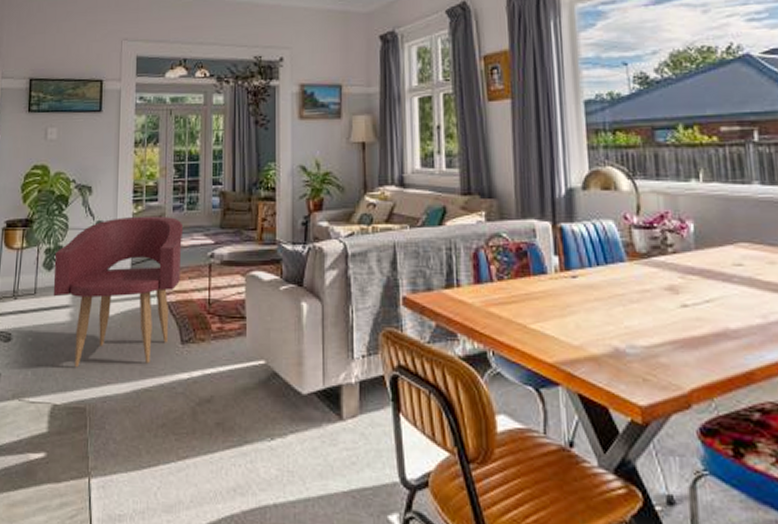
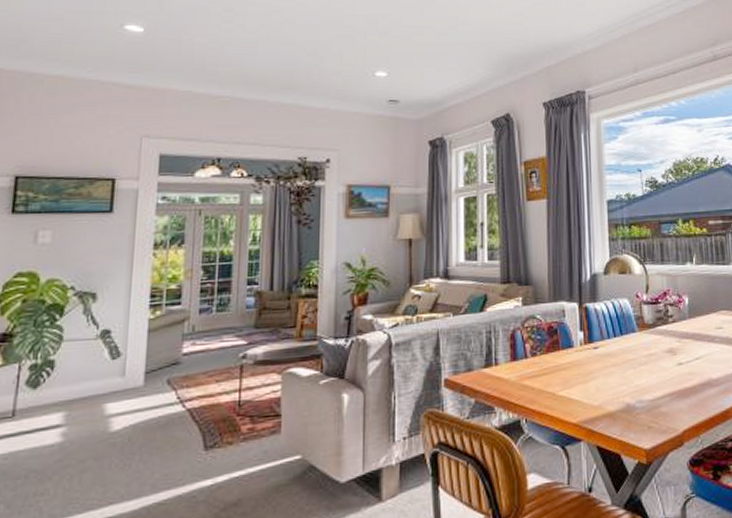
armchair: present [53,216,184,368] -> none [38,319,212,493]

